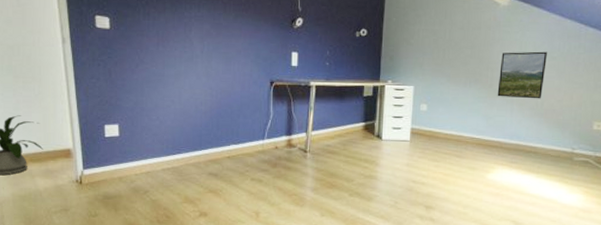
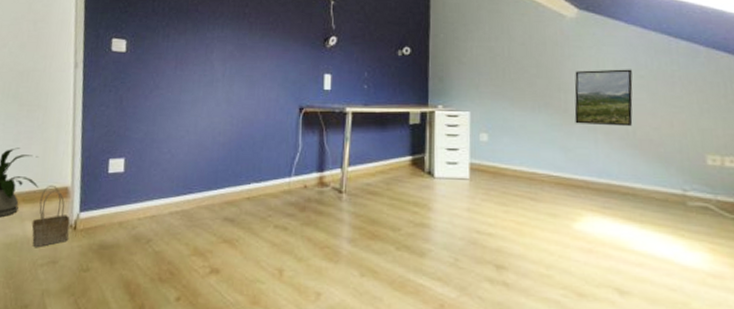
basket: none [42,147,76,199] -> present [31,184,70,248]

